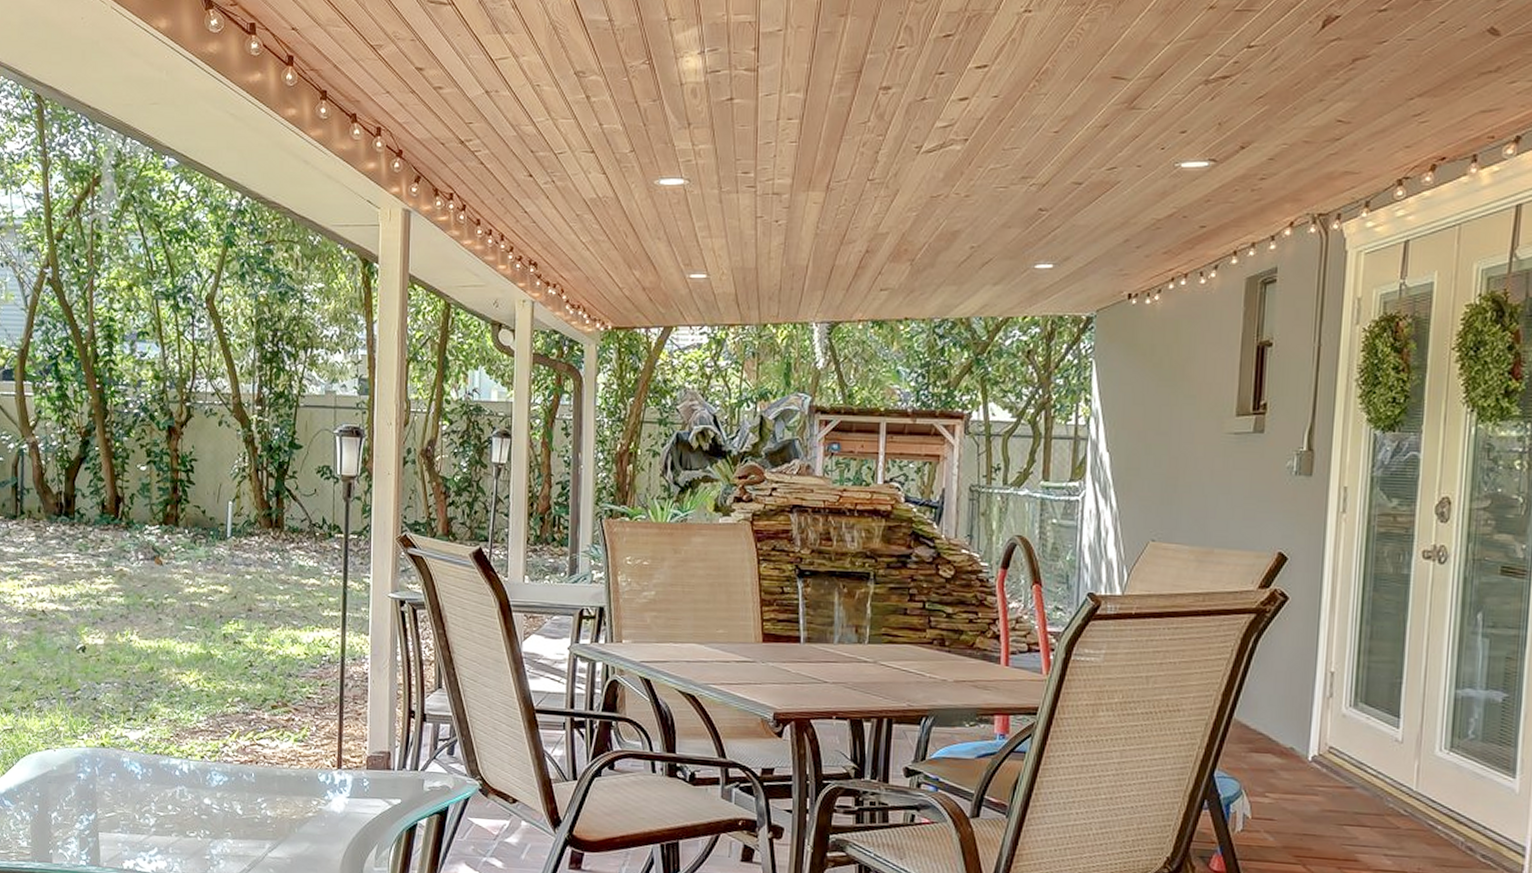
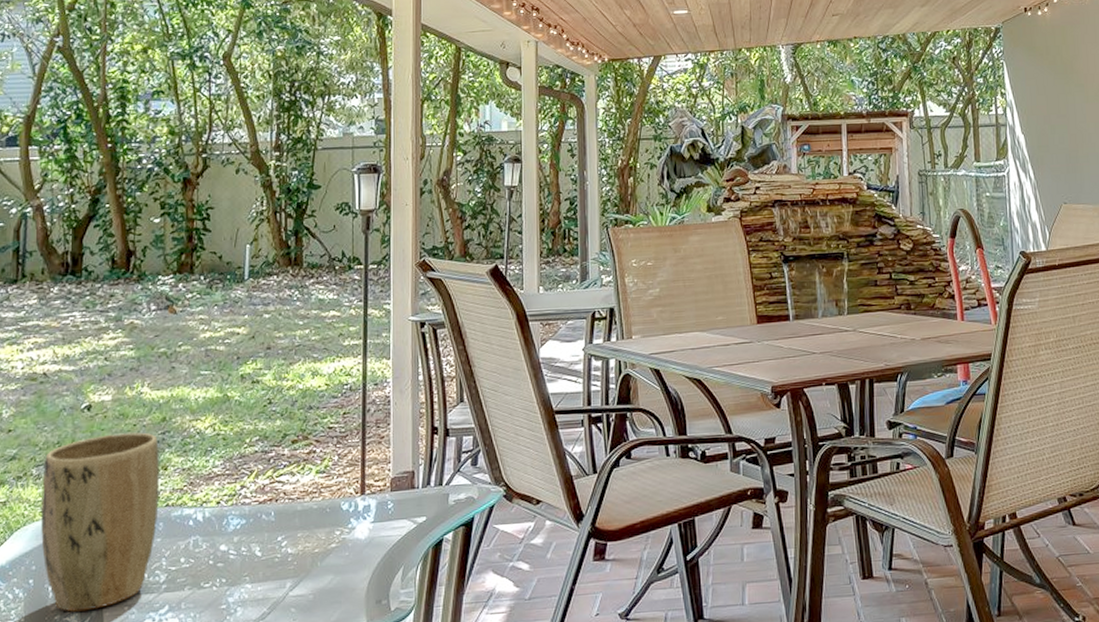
plant pot: none [43,677,148,842] -> present [41,432,159,612]

